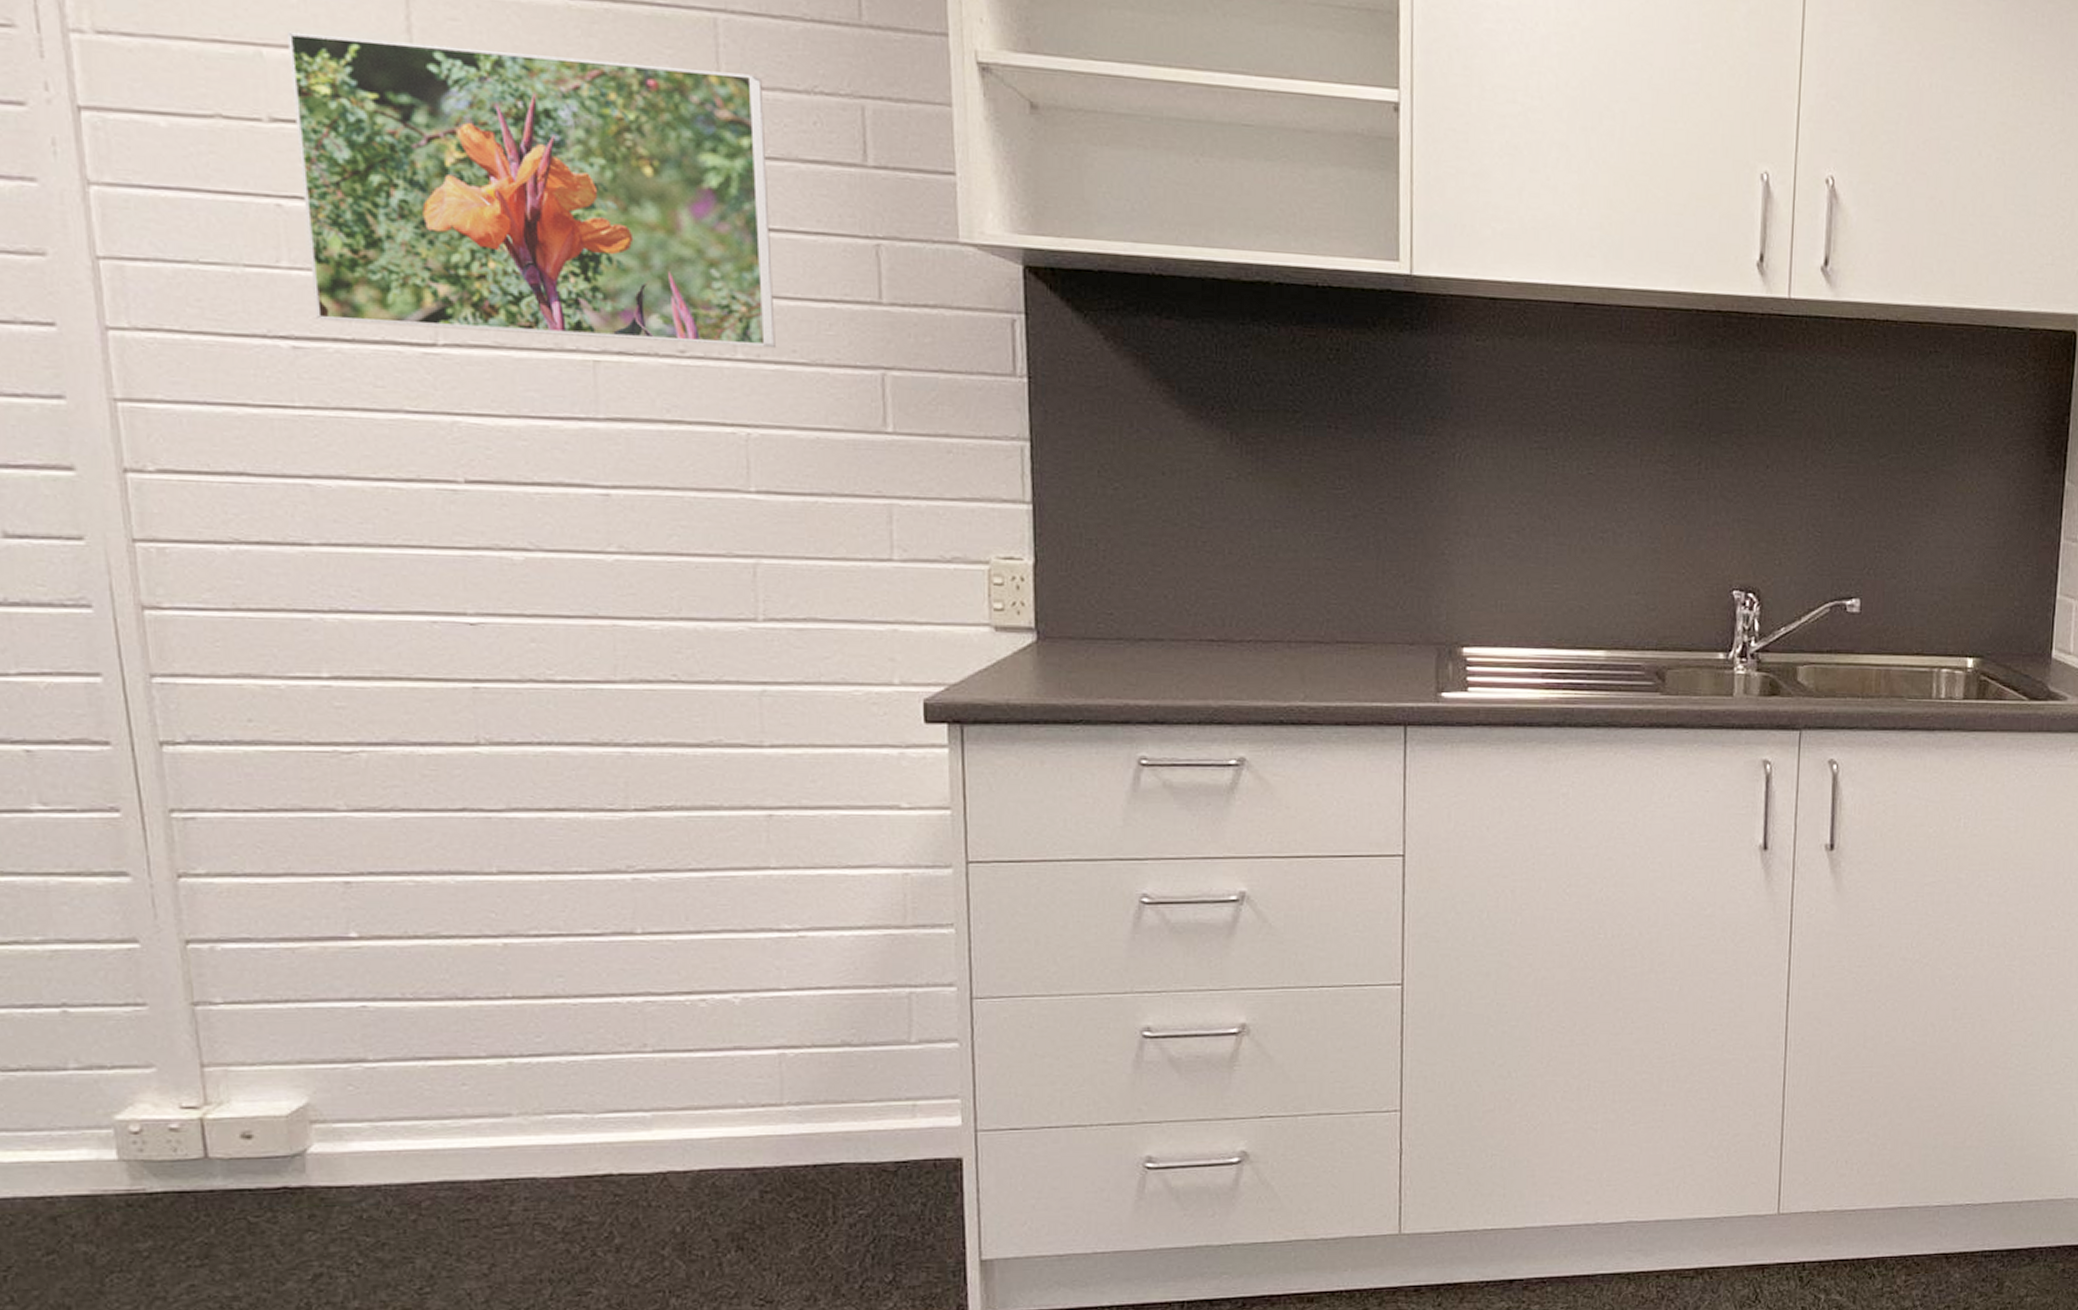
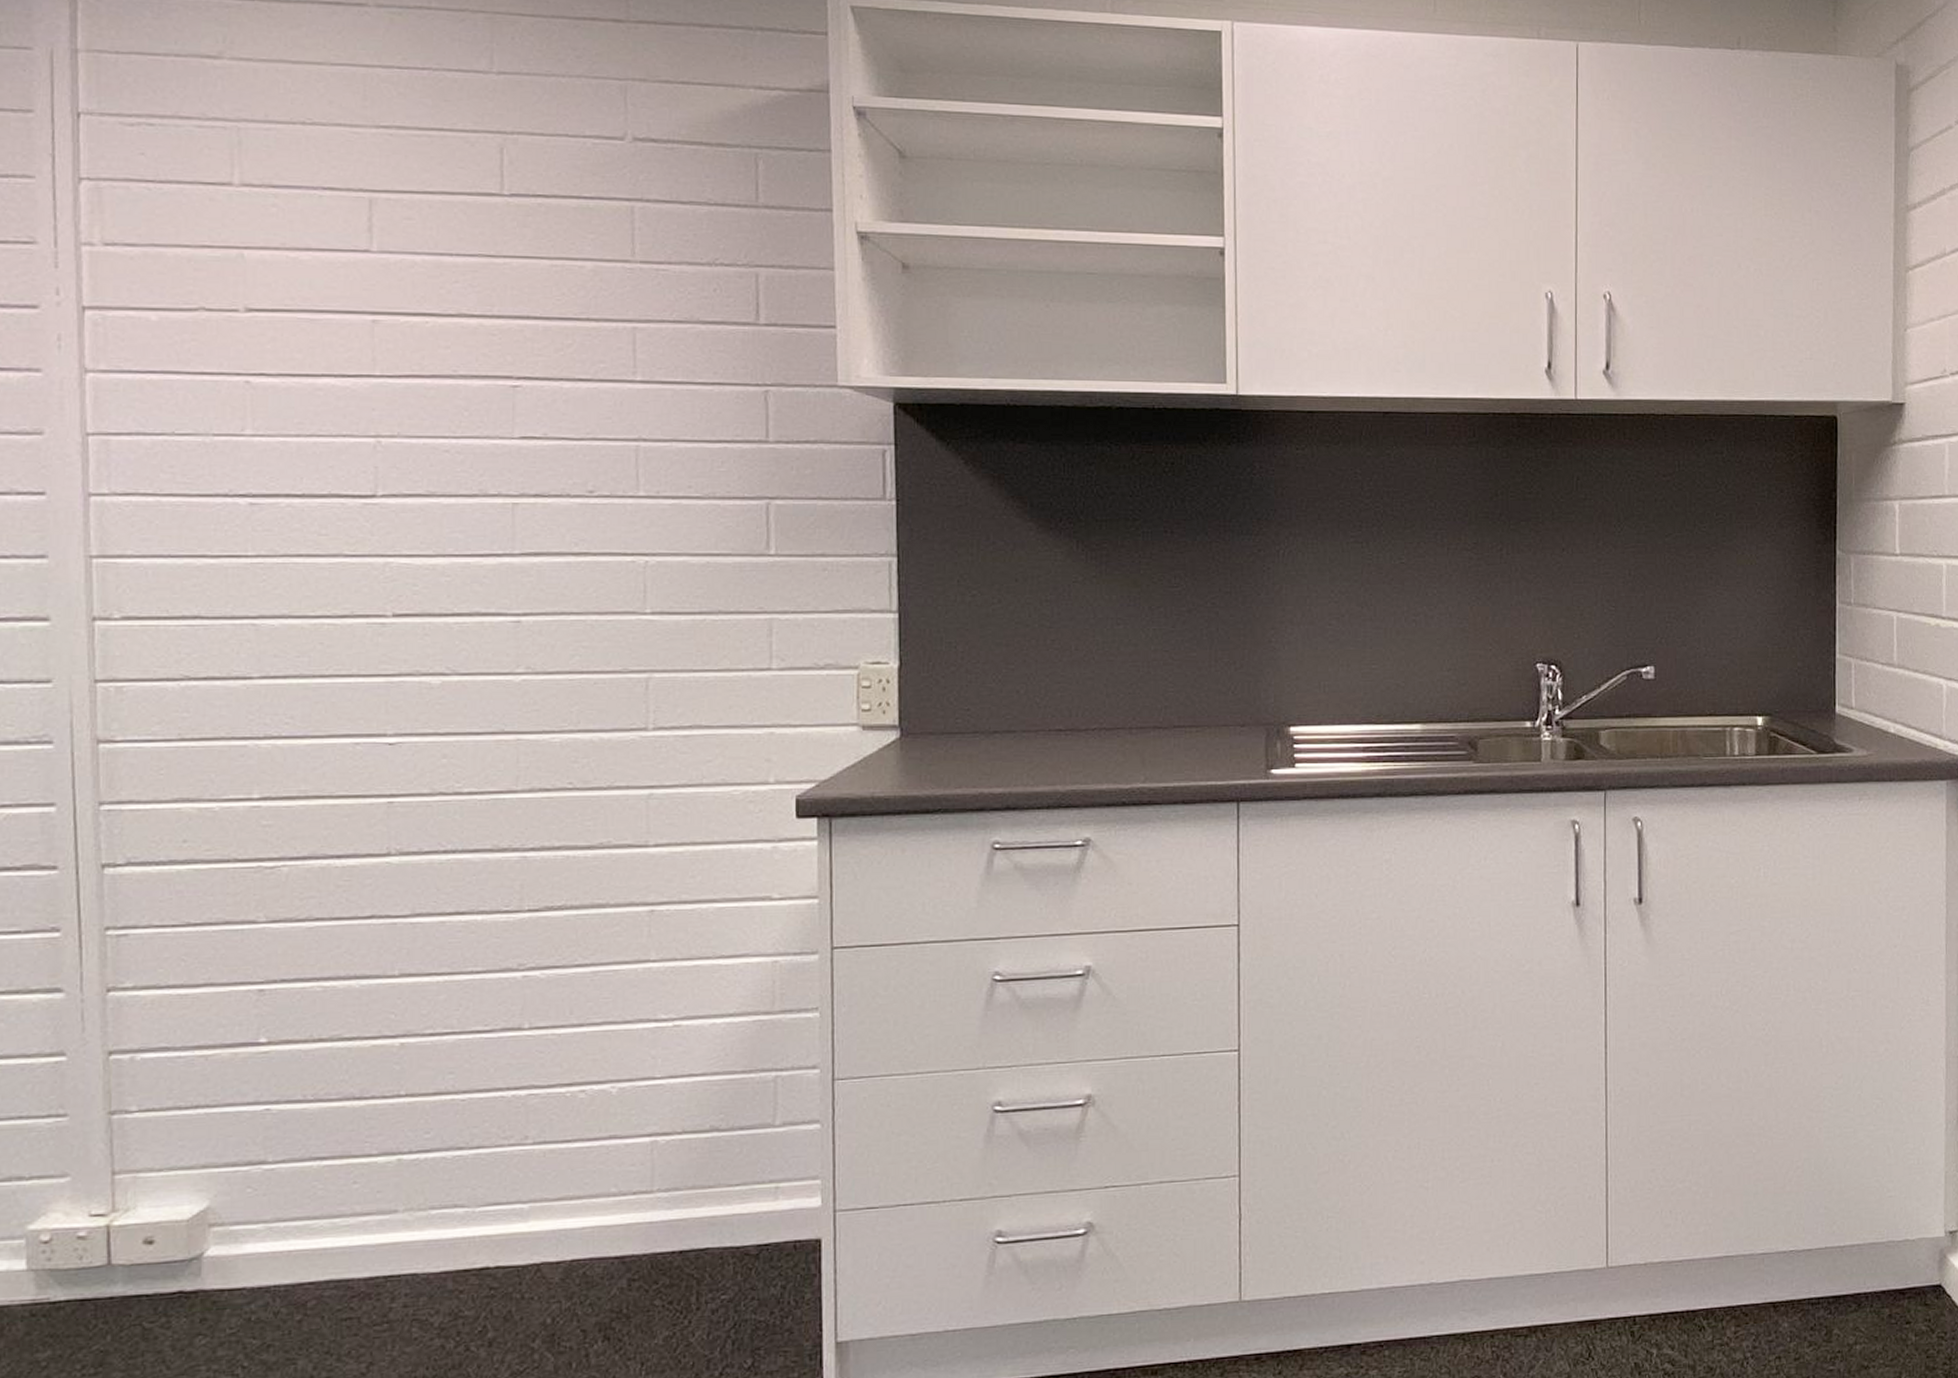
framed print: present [286,31,776,349] -> none [265,235,674,485]

